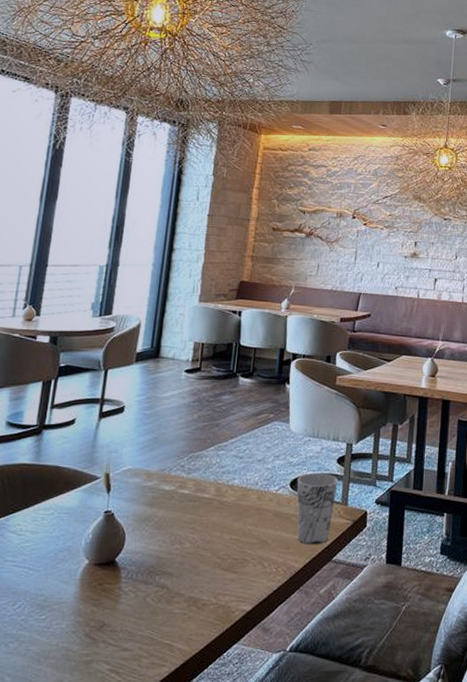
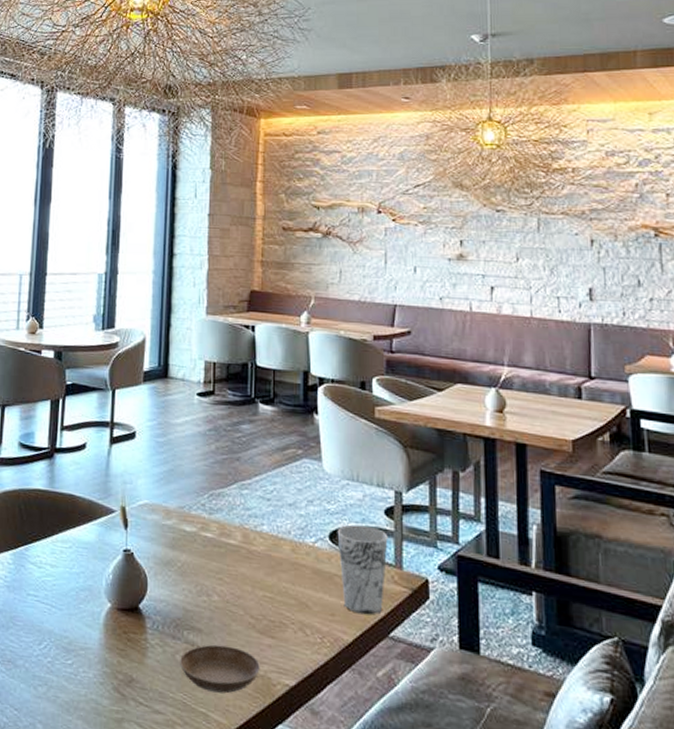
saucer: none [150,584,222,625] -> present [180,644,260,694]

